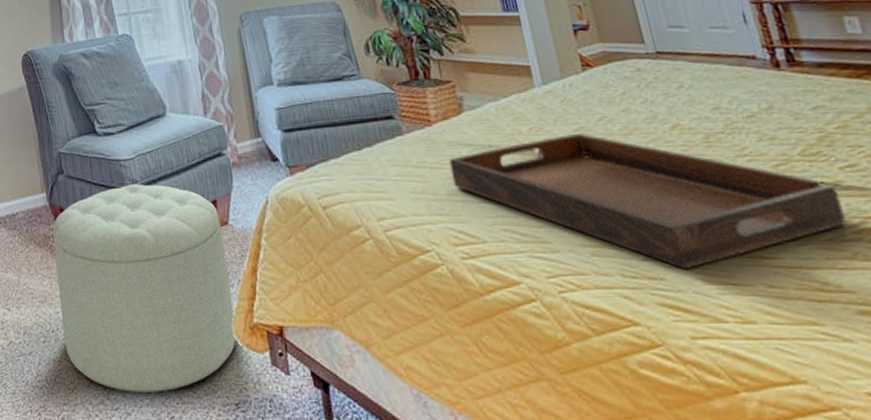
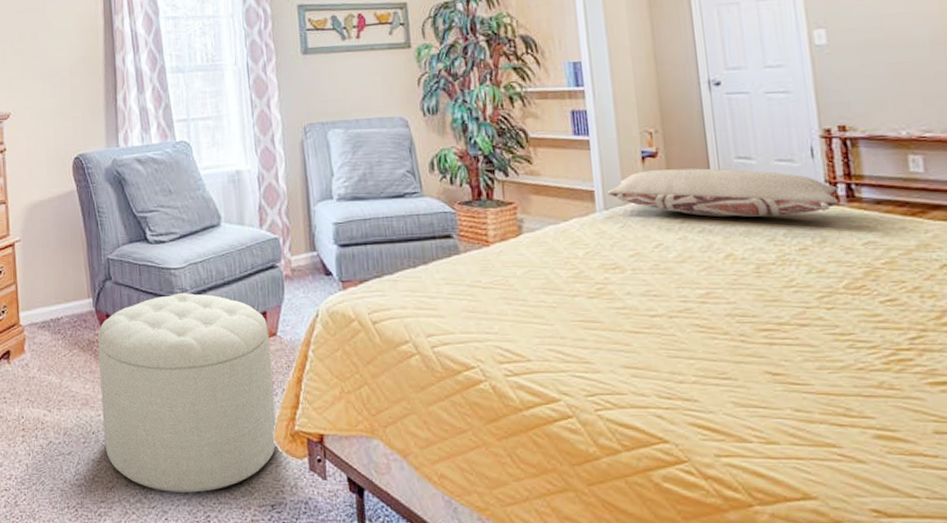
serving tray: present [448,132,847,268] -> none [502,258,878,391]
pillow: none [543,38,780,87] -> present [607,168,838,218]

